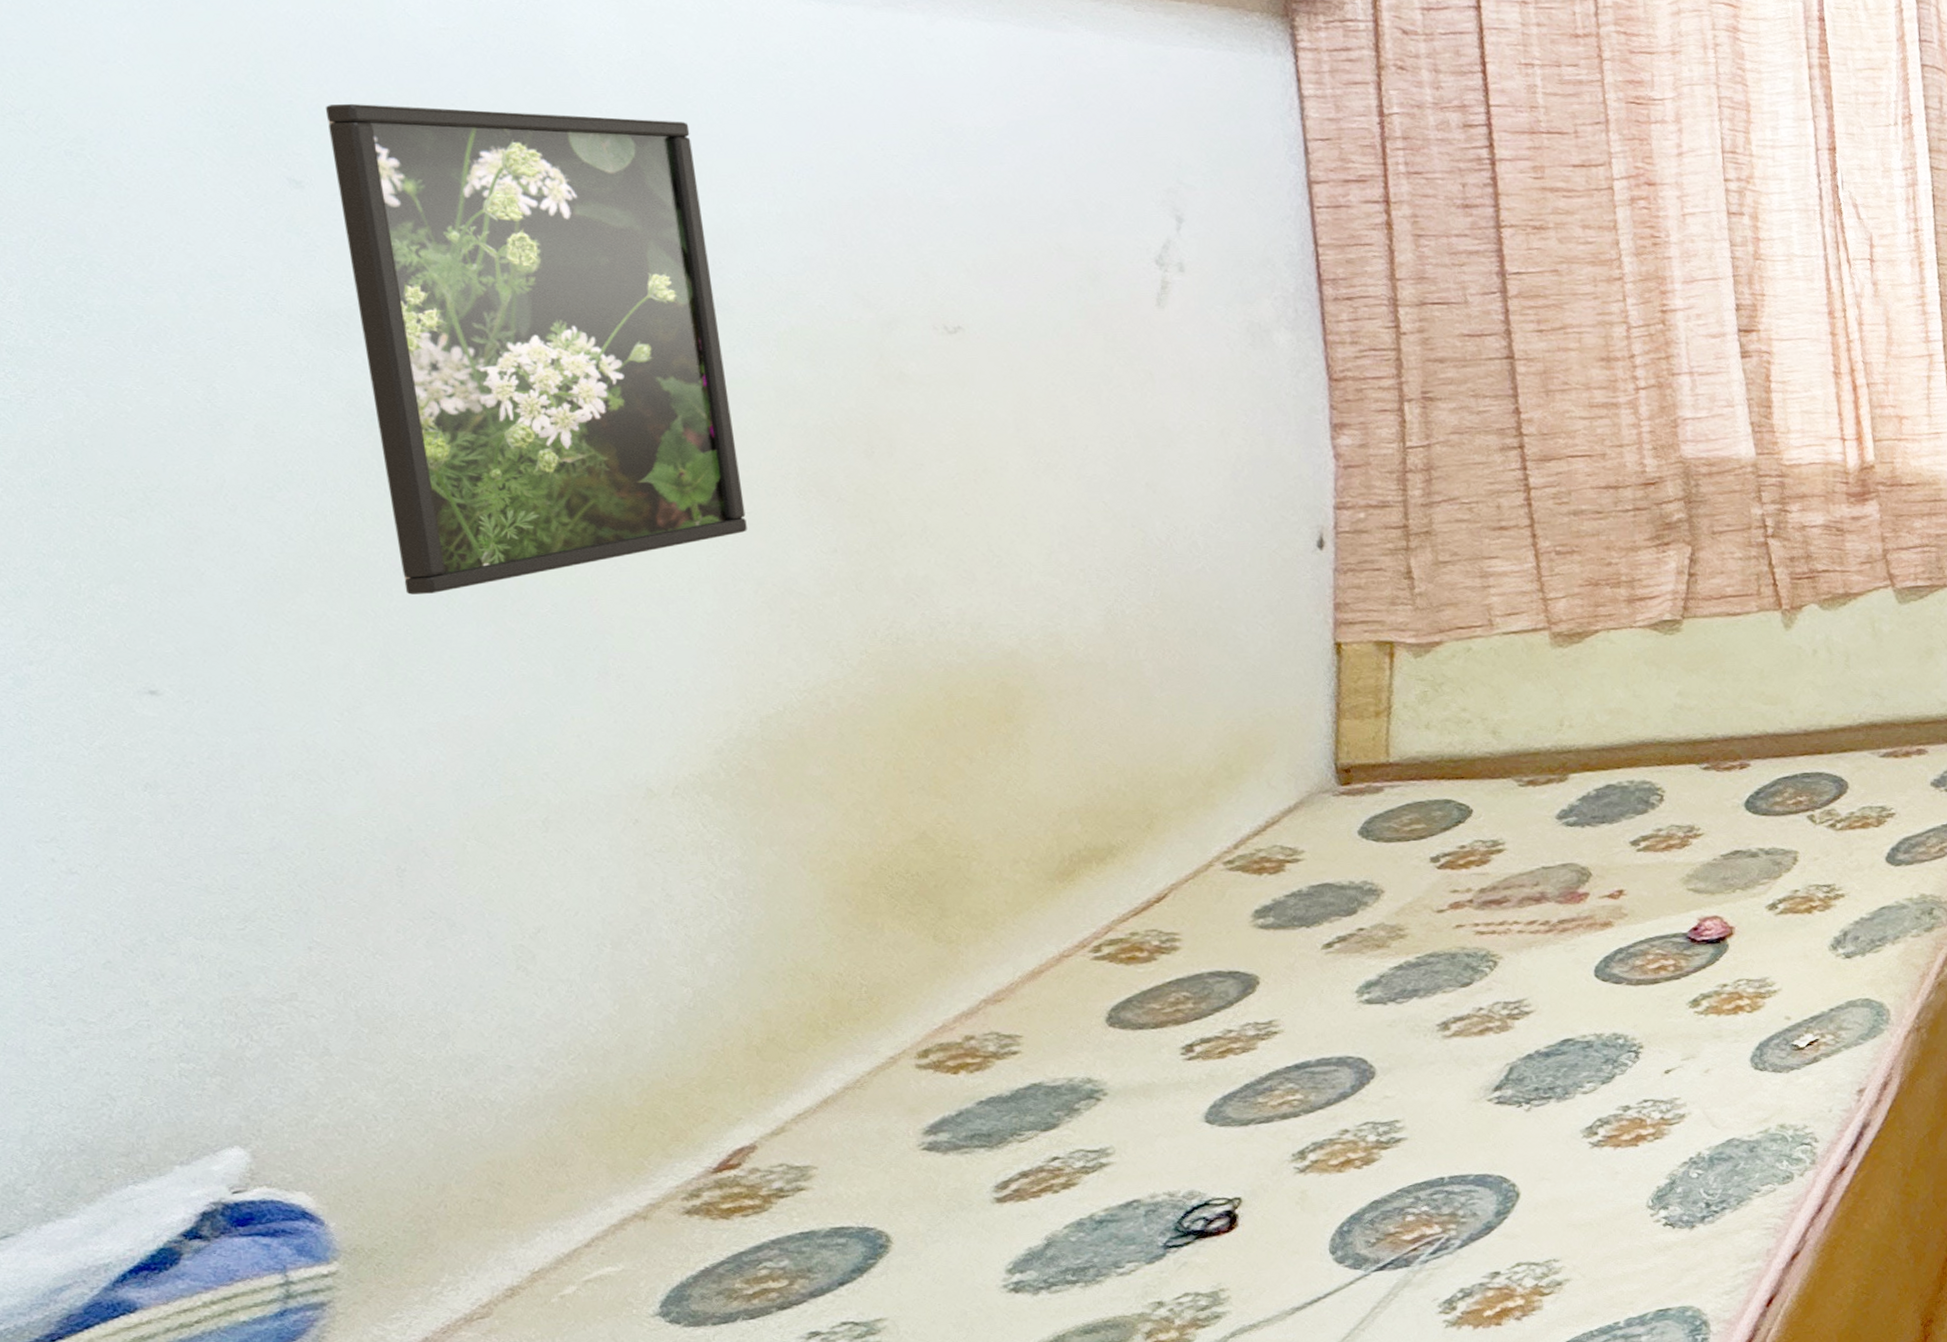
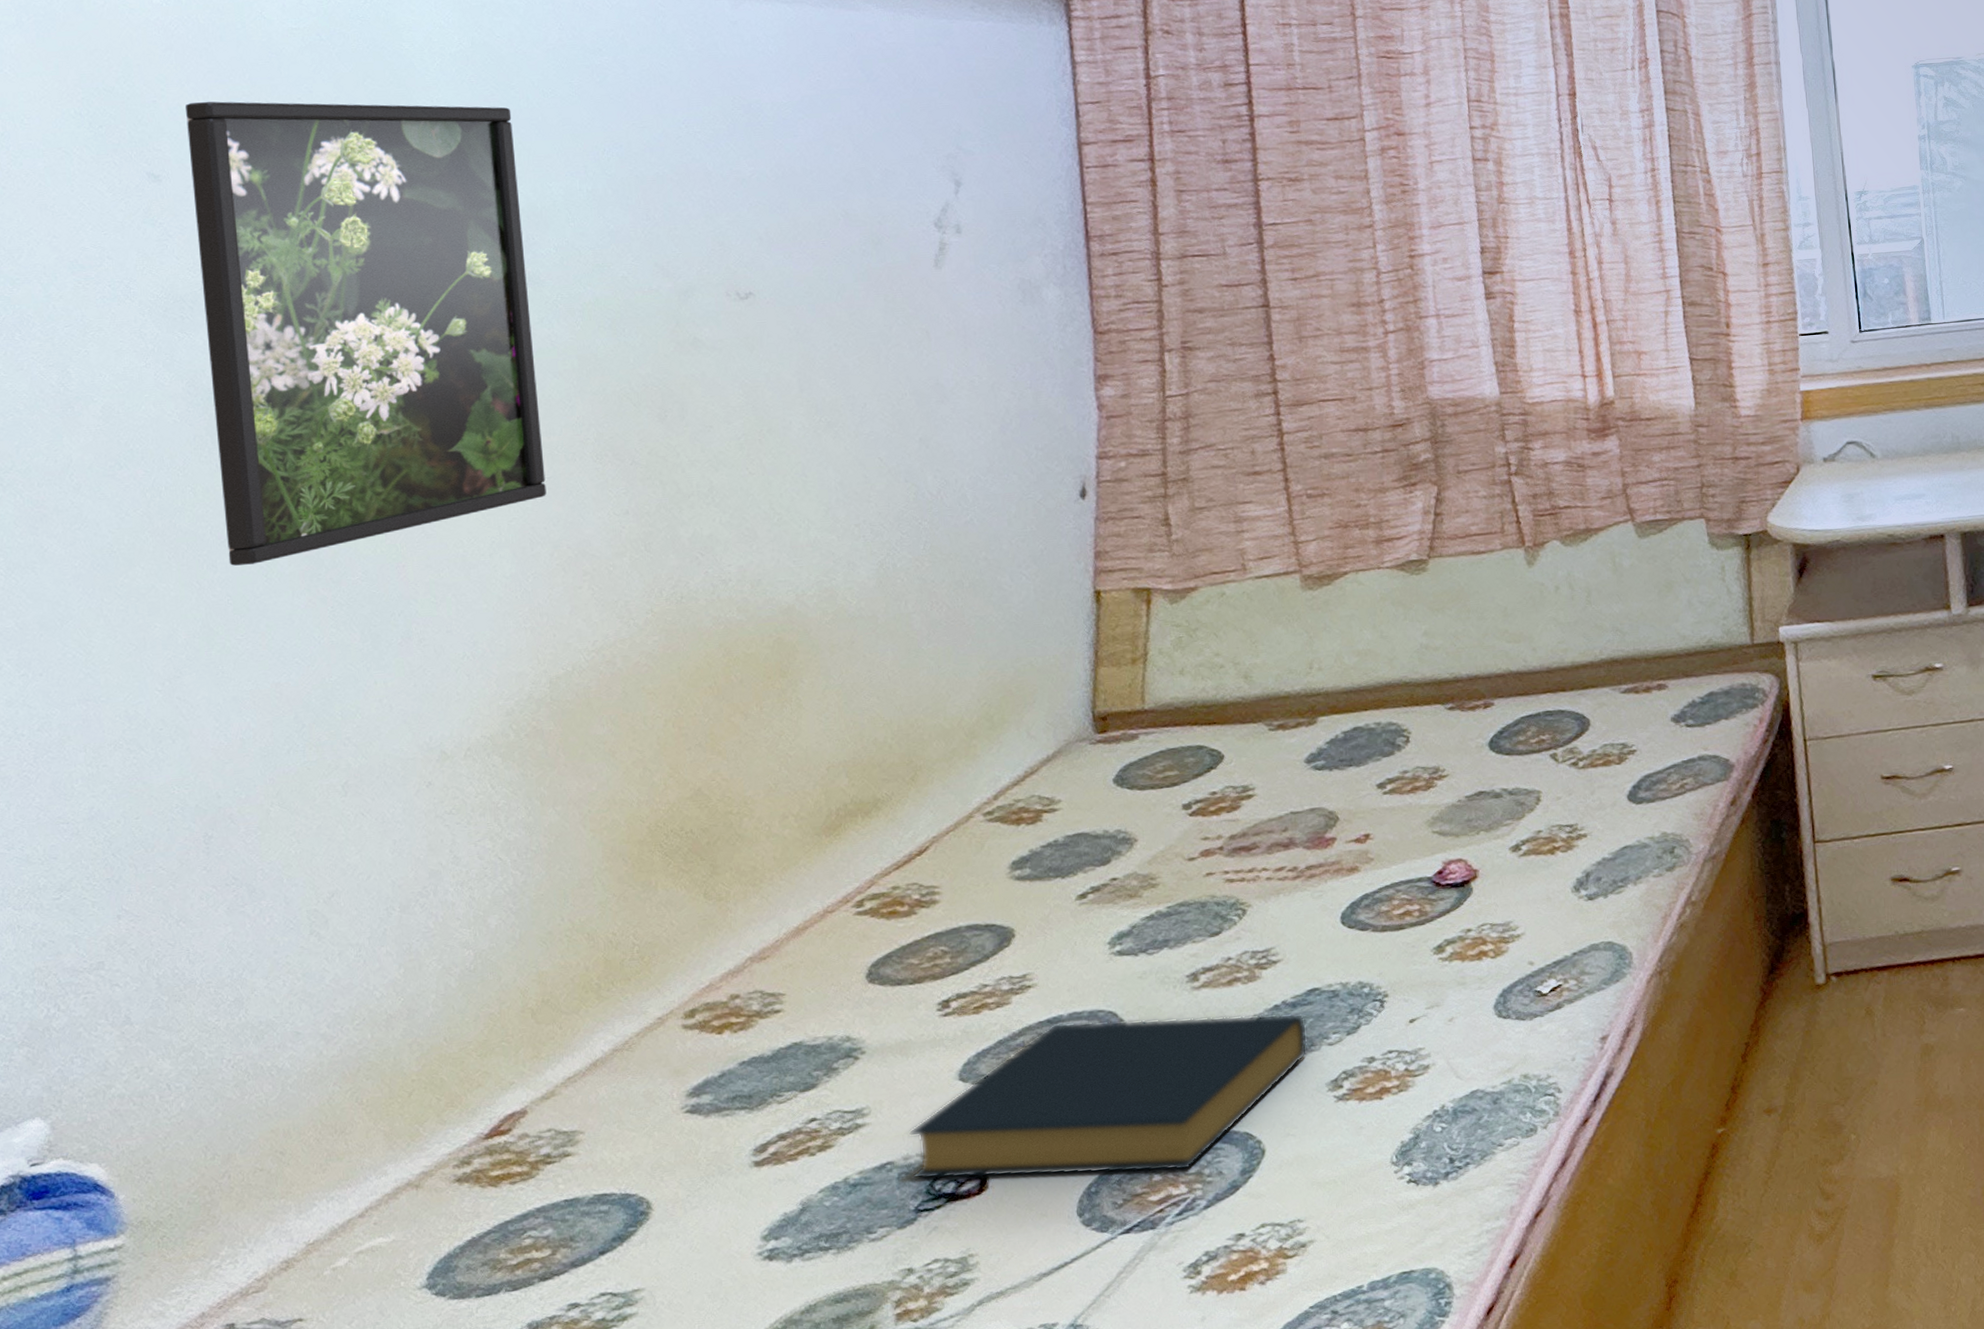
hardback book: none [1154,1062,1562,1217] -> present [908,1013,1308,1180]

